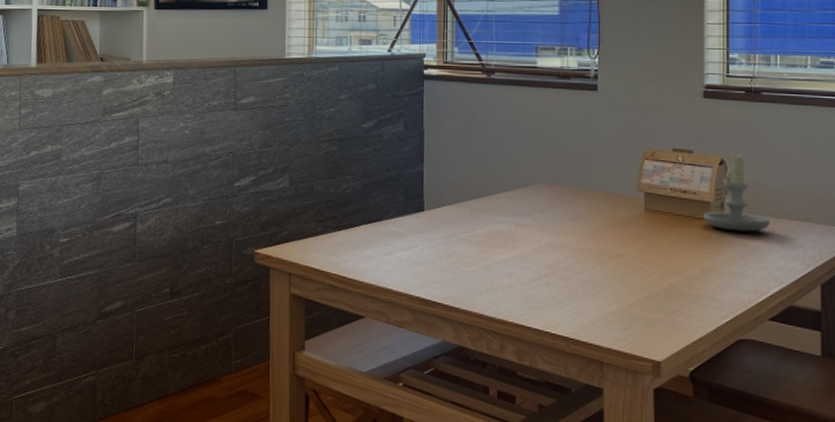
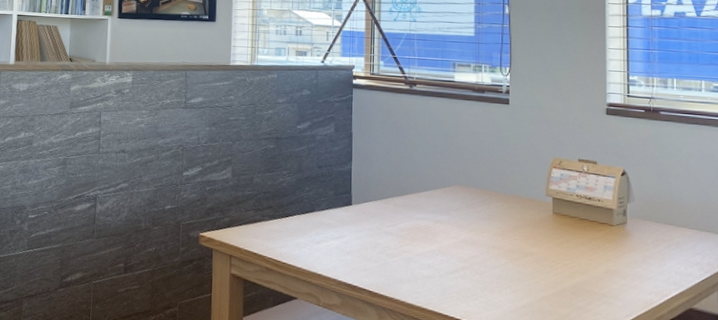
candle: present [702,151,770,232] -> none [606,164,669,238]

